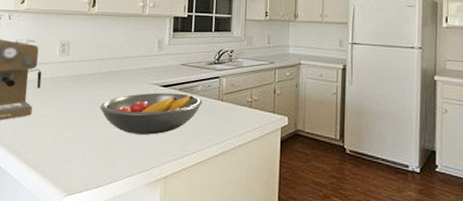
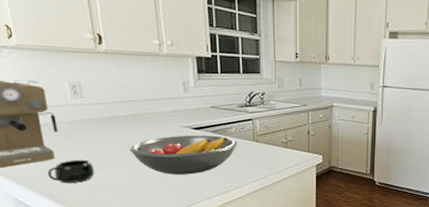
mug: none [21,116,64,141] -> present [47,159,95,184]

